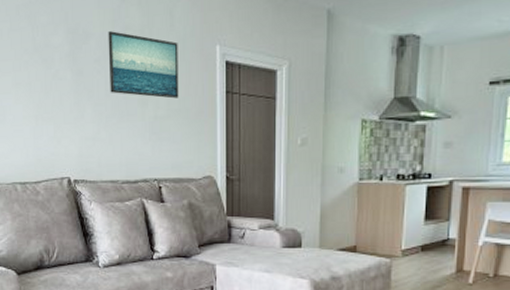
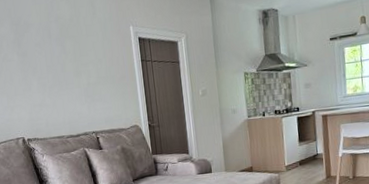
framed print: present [108,31,179,99] -> none [44,21,105,69]

